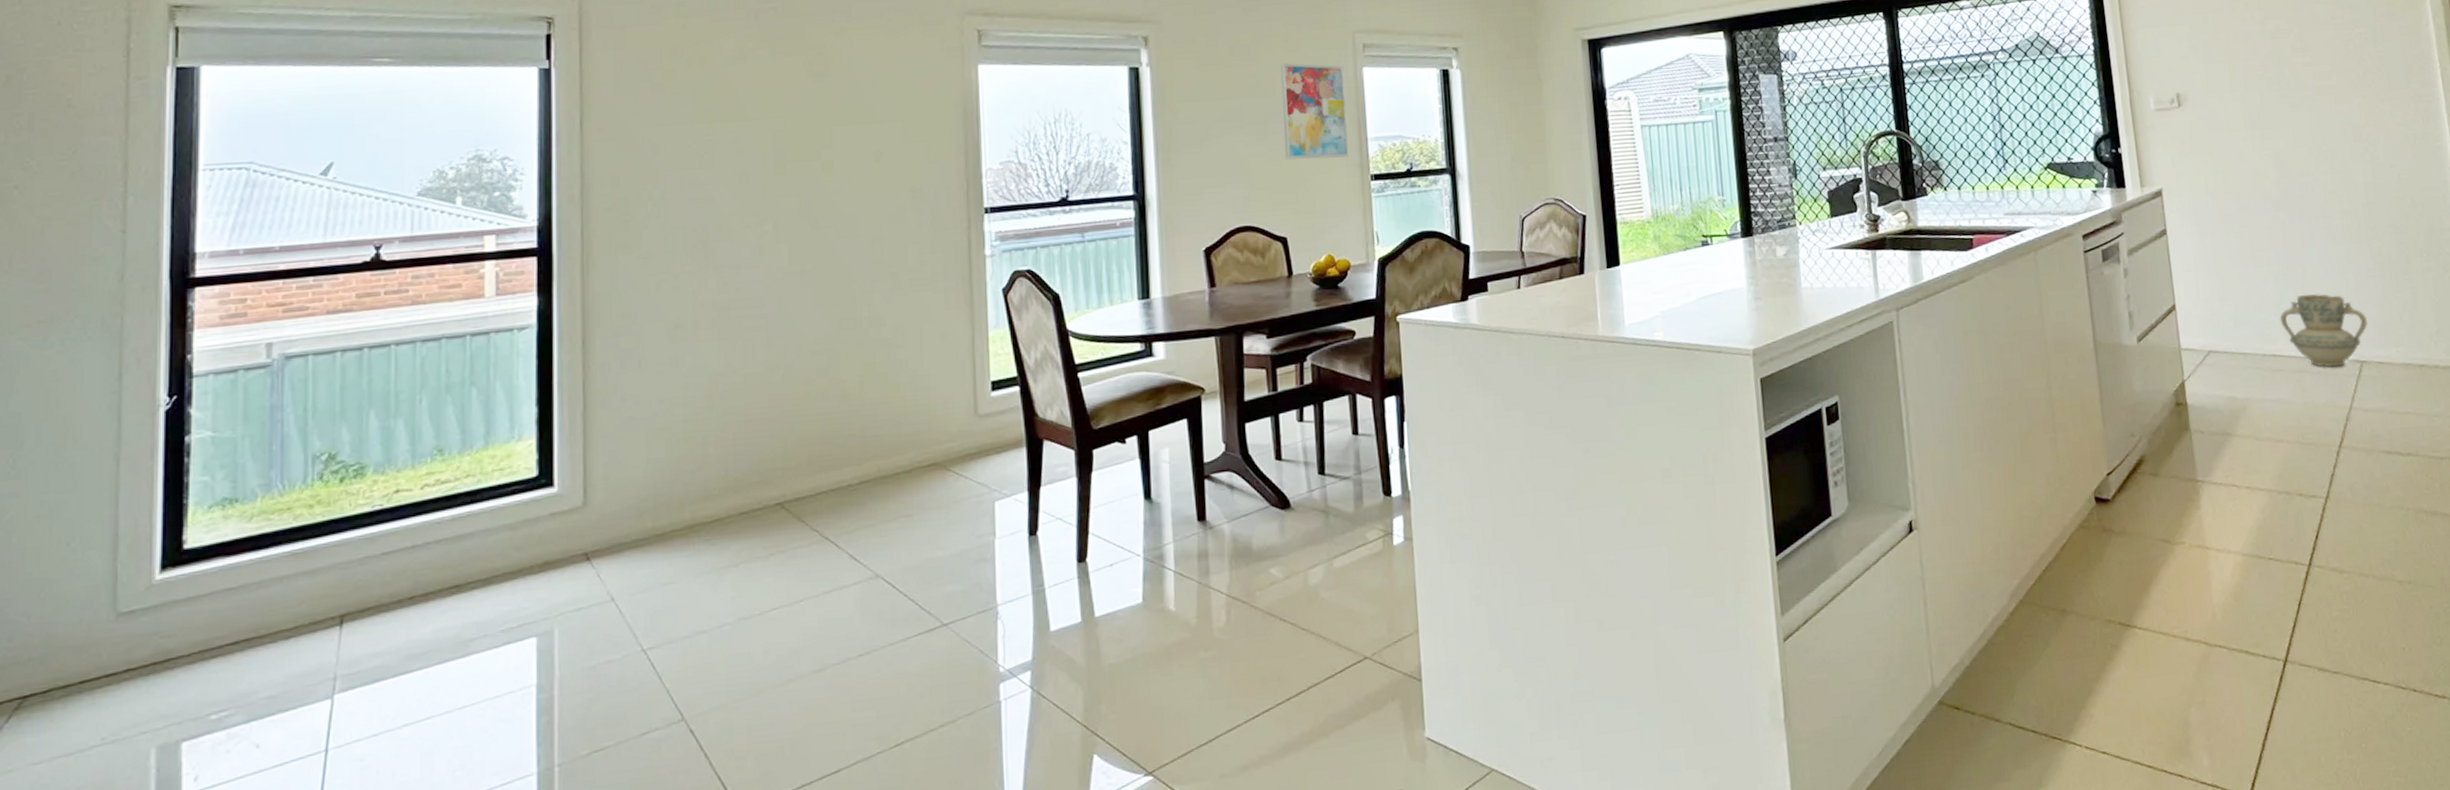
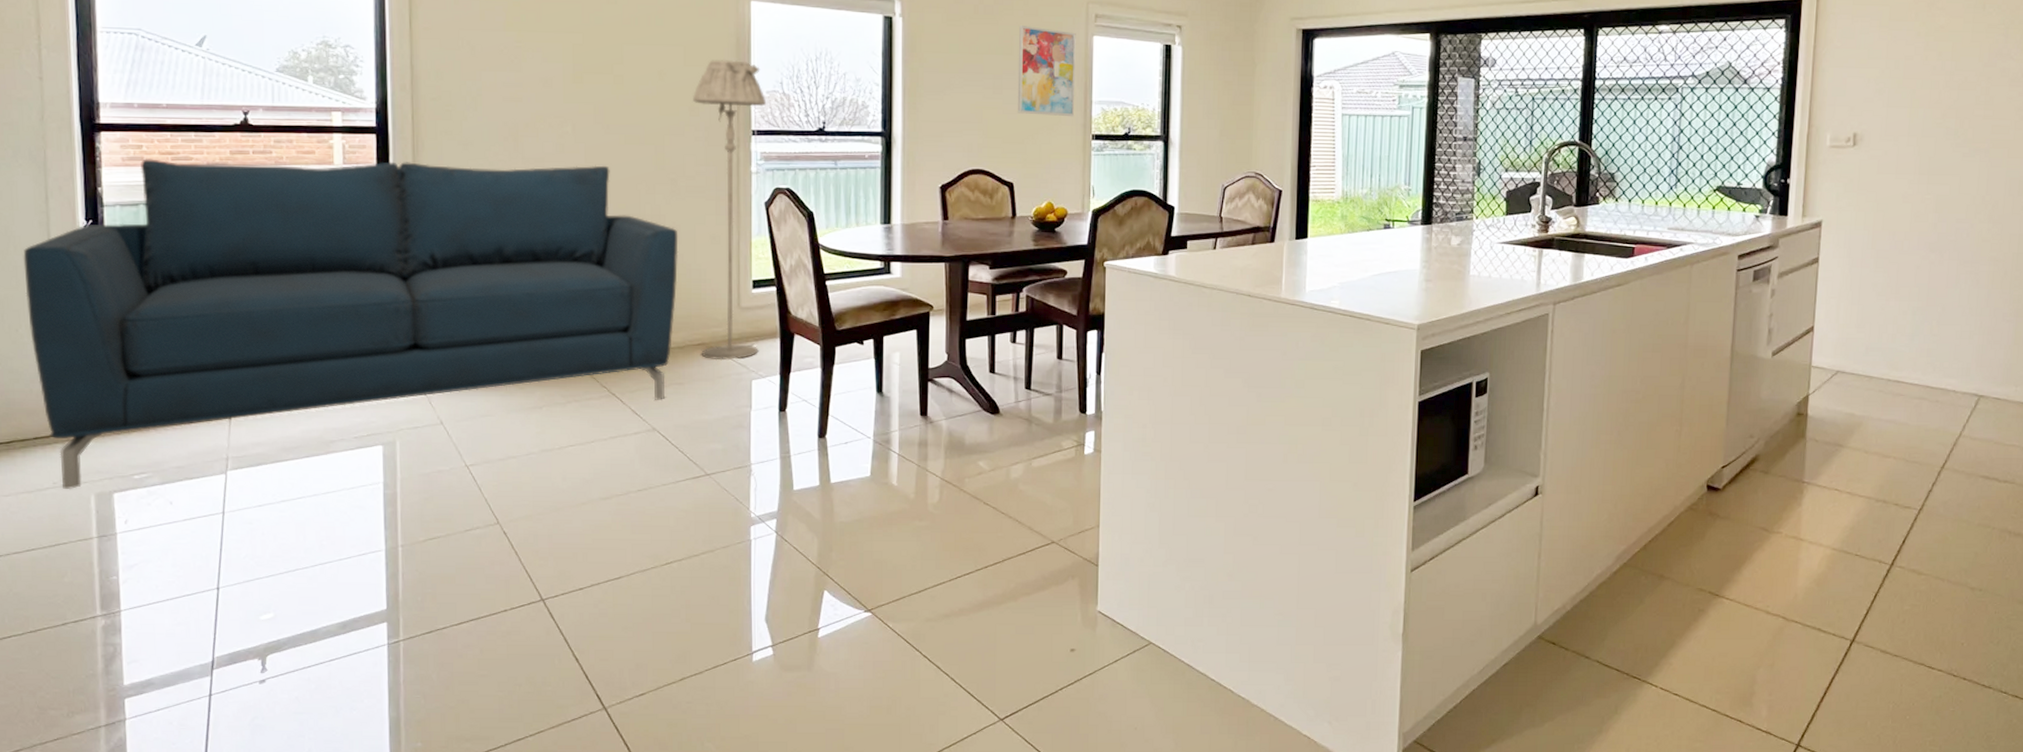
sofa: none [83,265,902,746] -> present [23,158,679,490]
floor lamp: none [915,131,1001,483] -> present [693,59,767,361]
ceramic jug: present [2279,294,2368,368] -> none [1910,330,1993,398]

